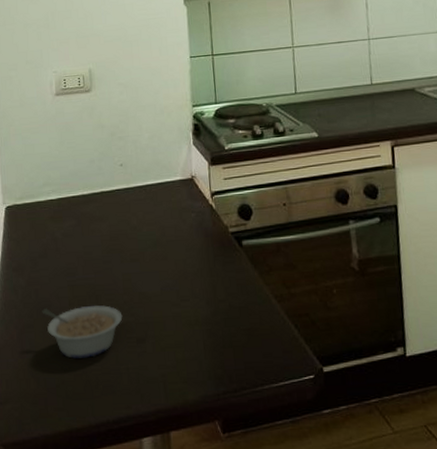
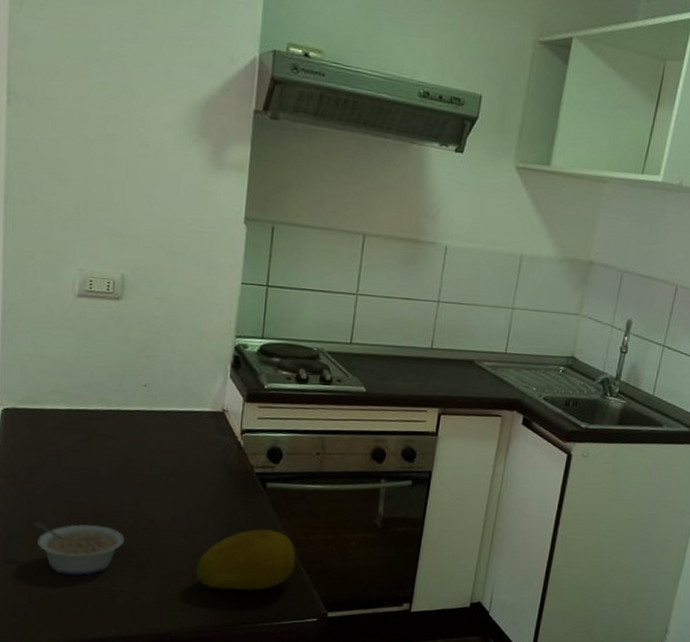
fruit: none [189,286,283,356] -> present [195,528,296,591]

